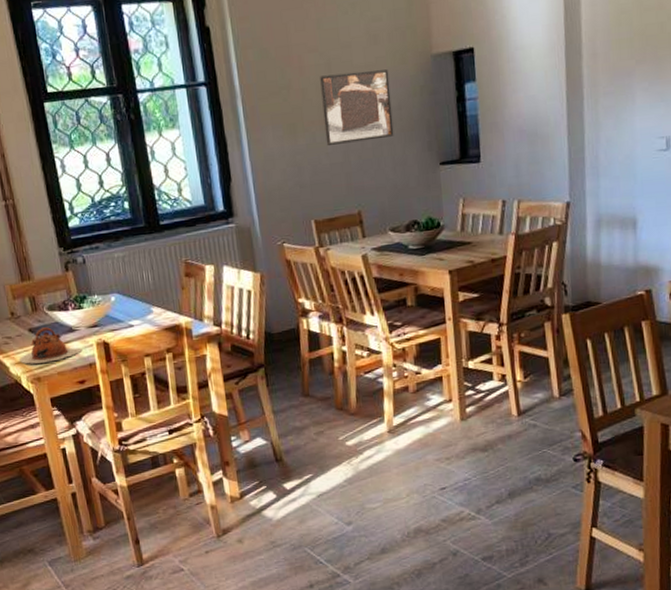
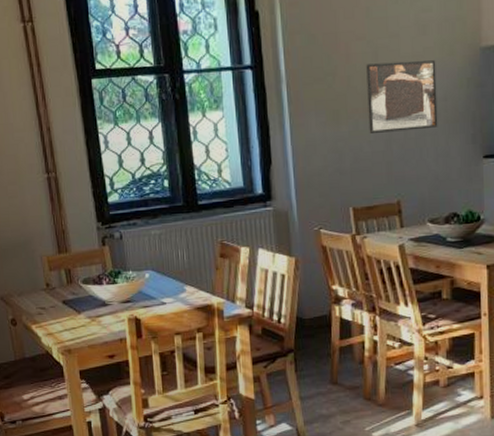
teapot: present [19,327,83,364] -> none [51,300,114,336]

